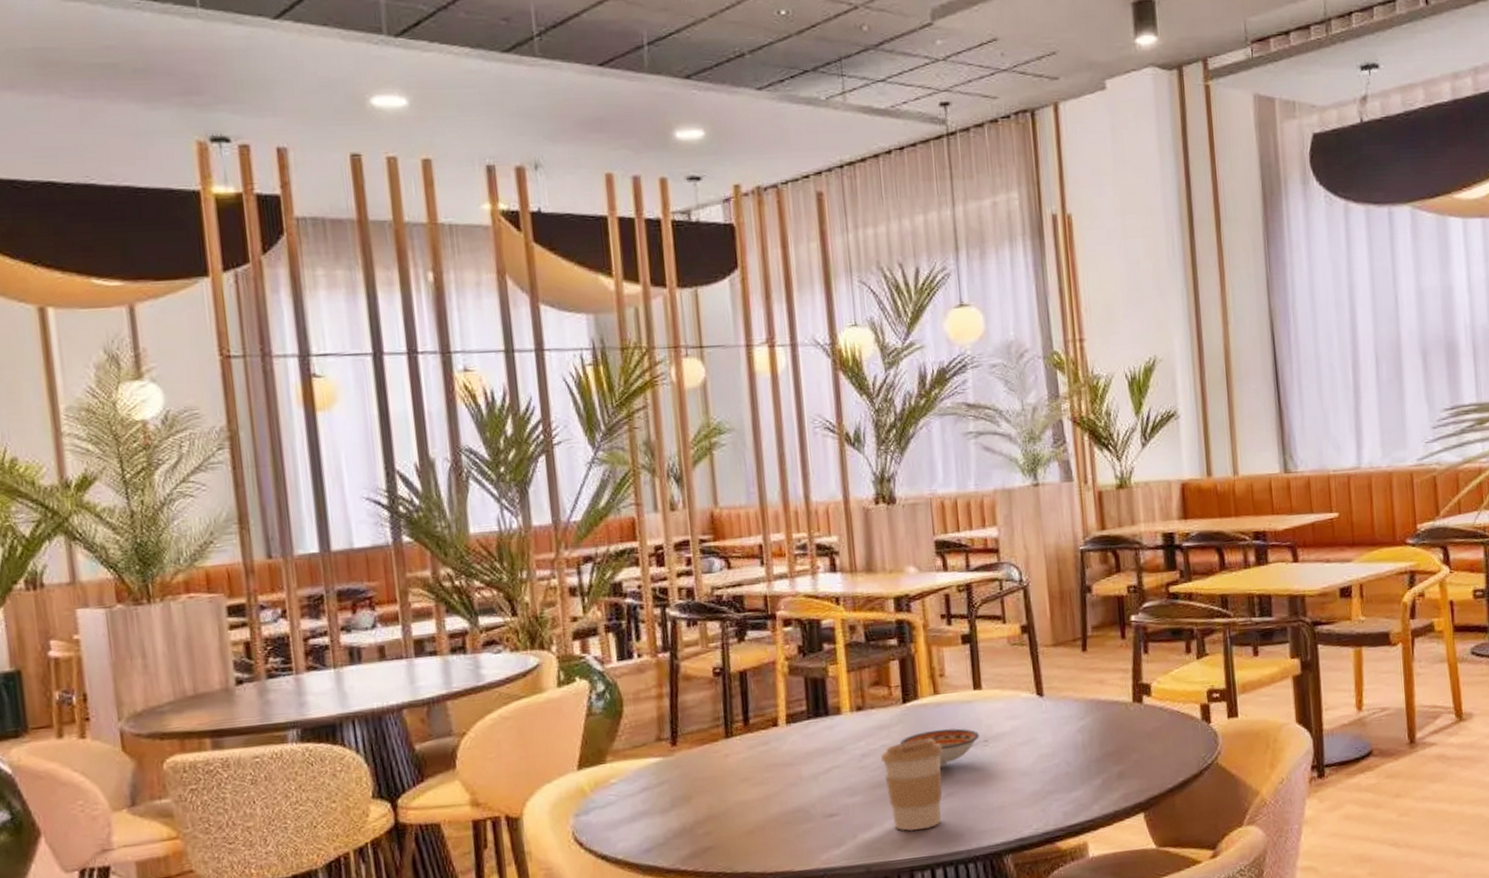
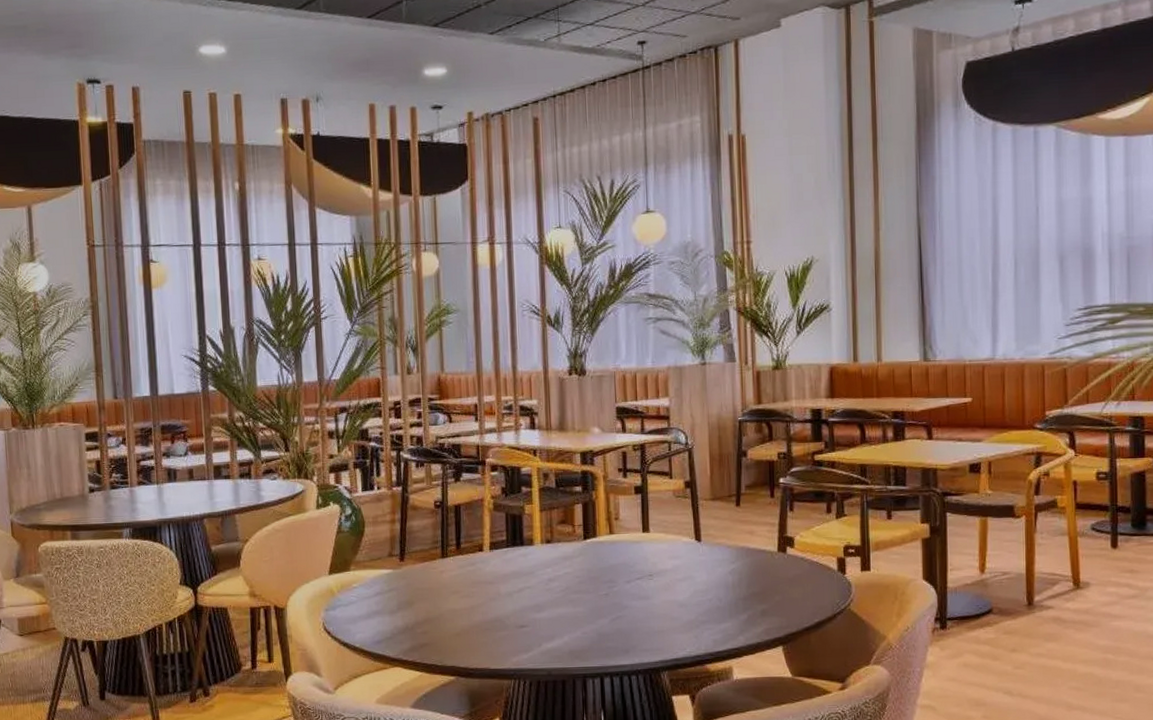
coffee cup: present [880,738,943,832] -> none [563,570,615,645]
bowl: present [900,728,980,767] -> none [580,563,646,594]

